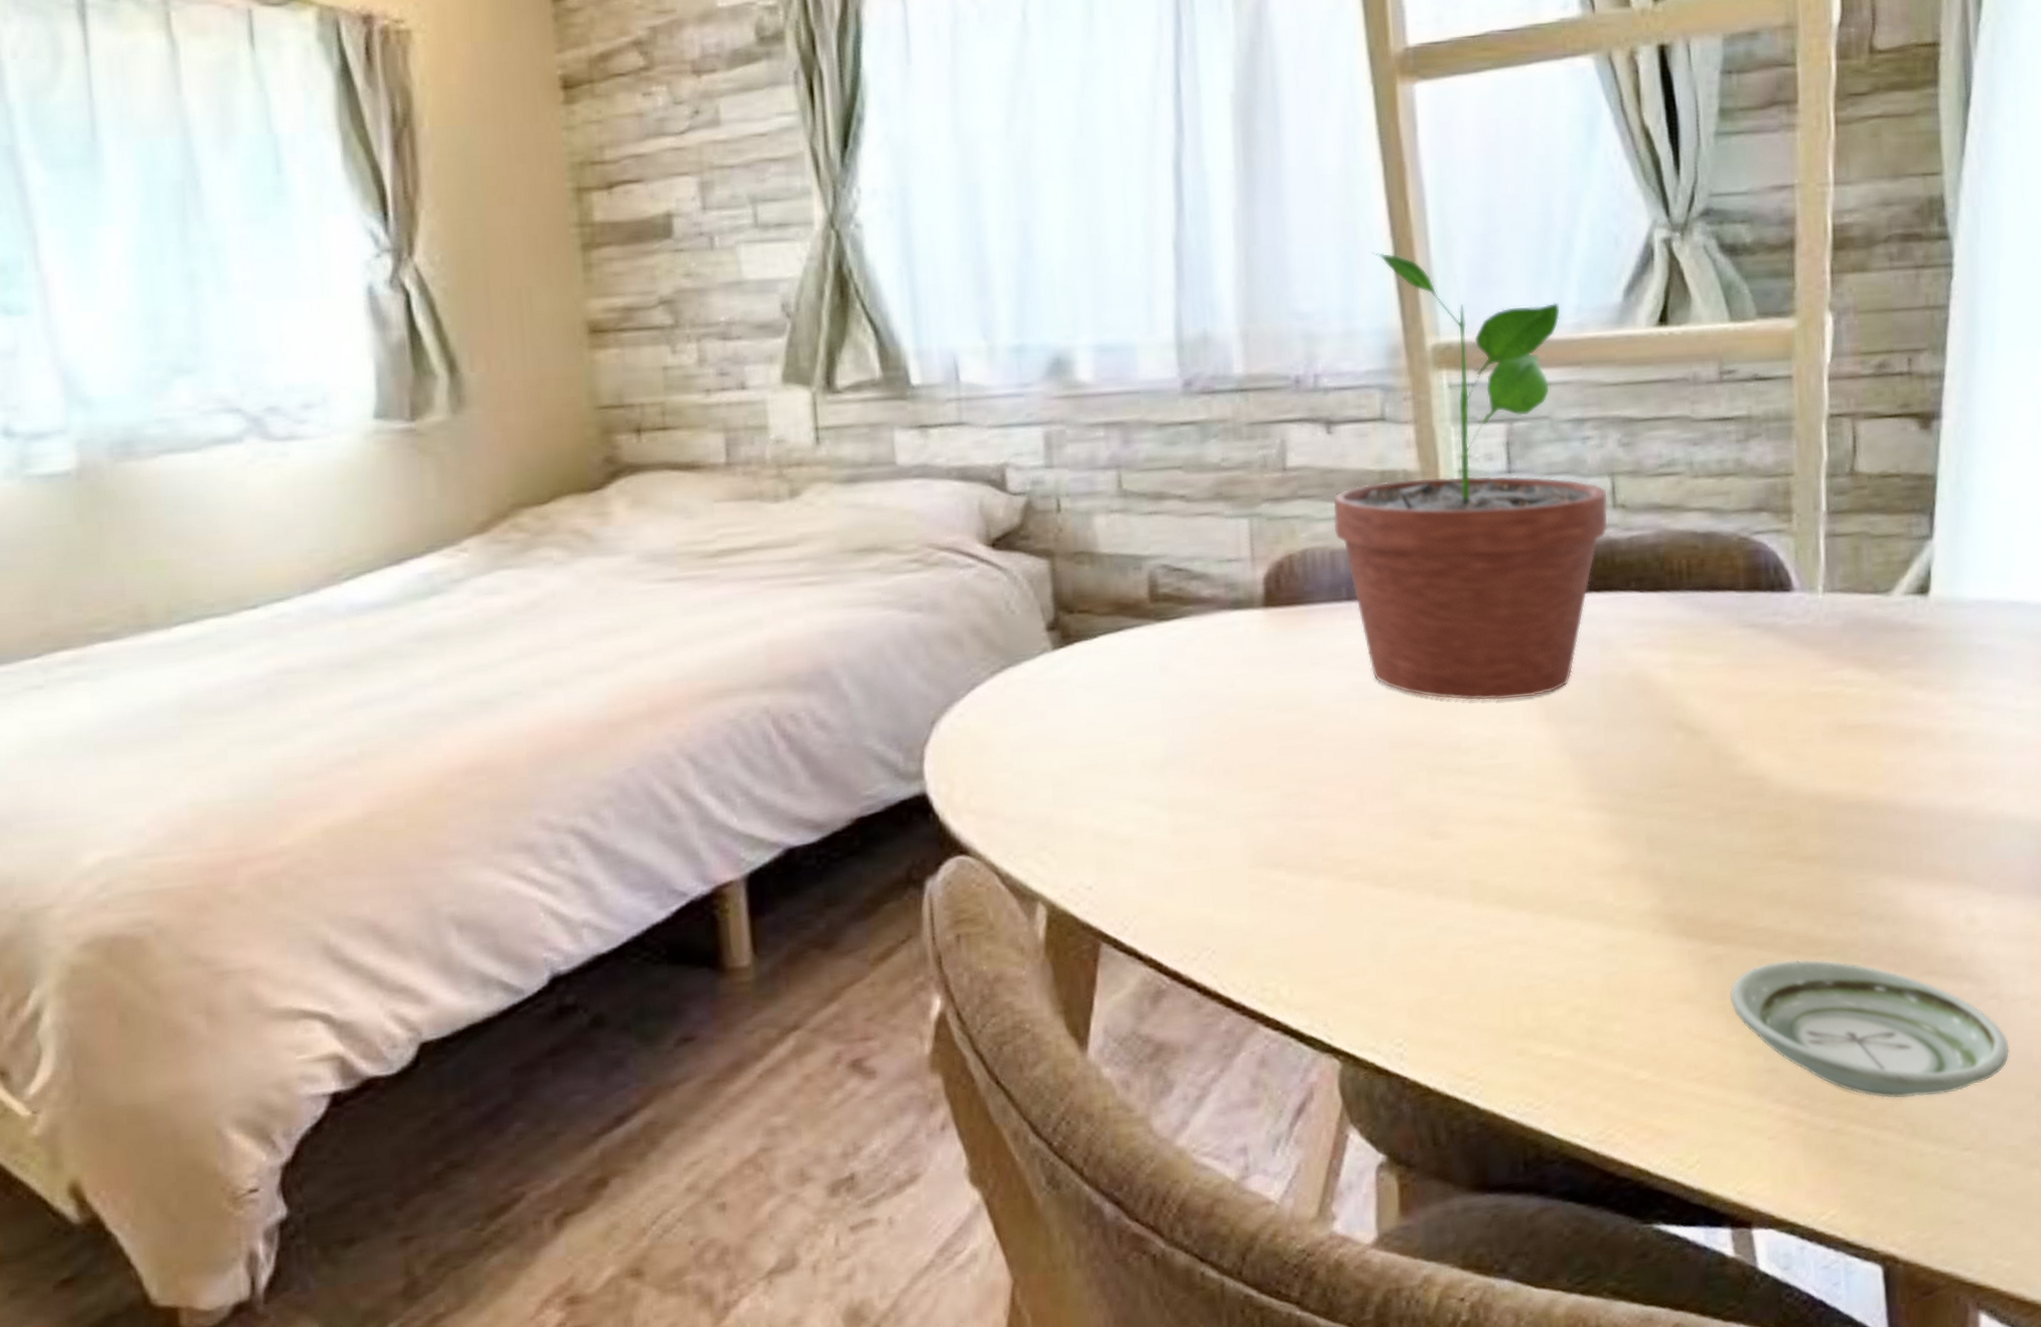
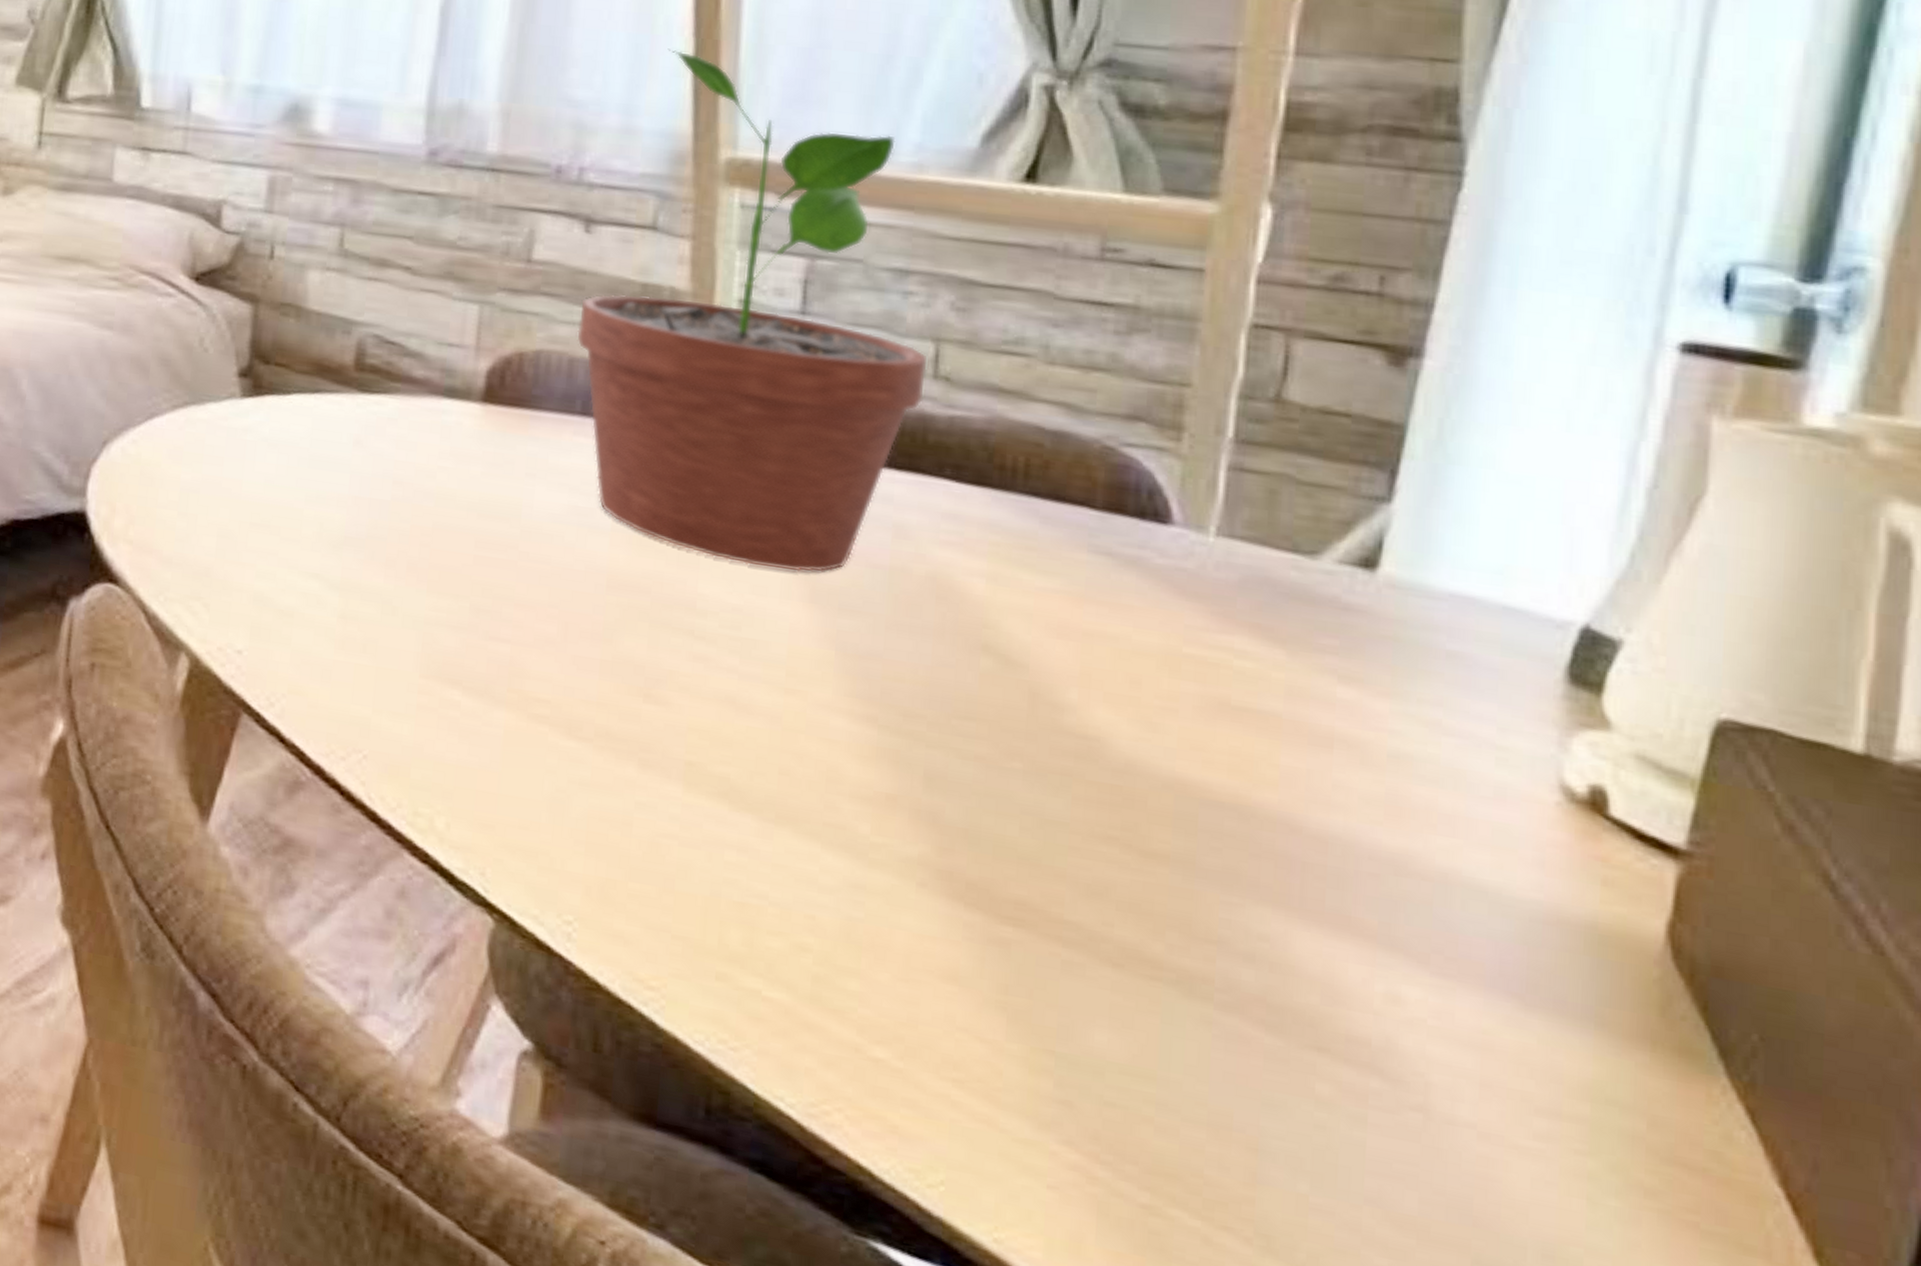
saucer: present [1729,959,2009,1099] -> none [1014,966,1435,1217]

